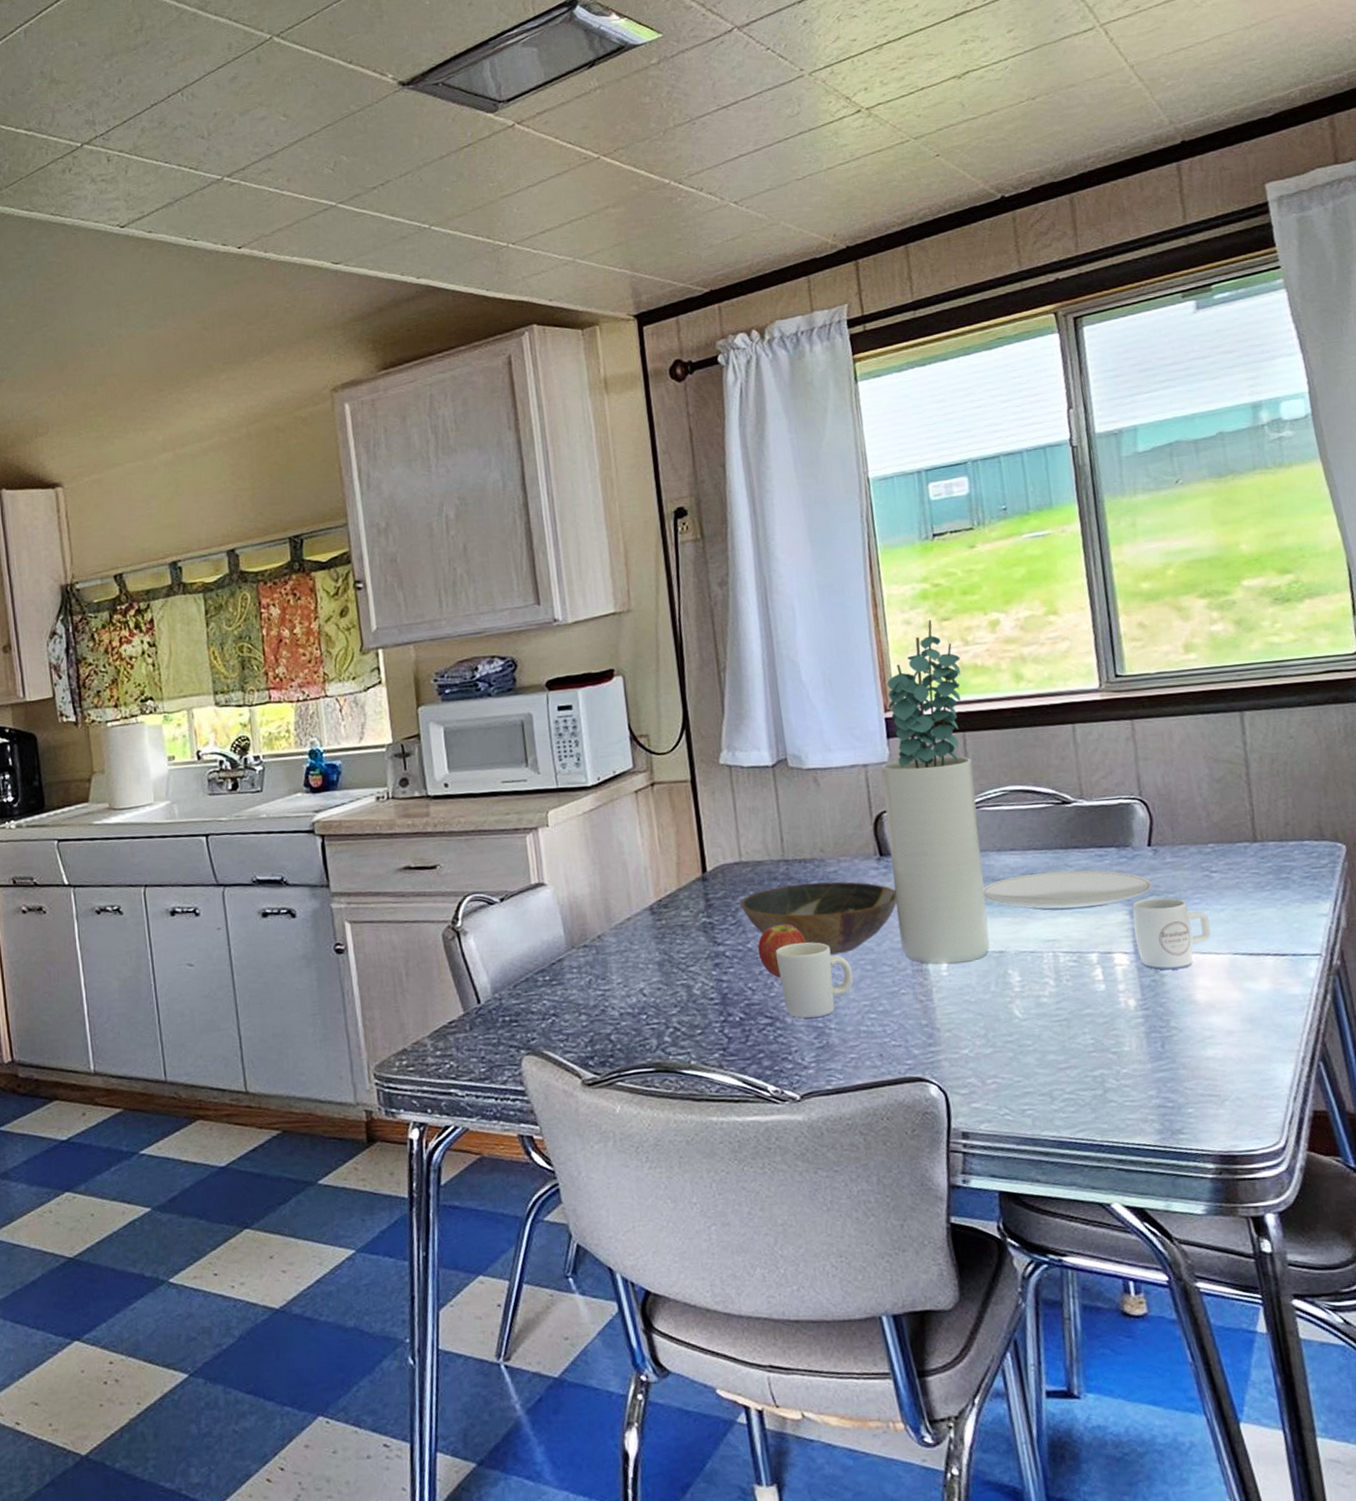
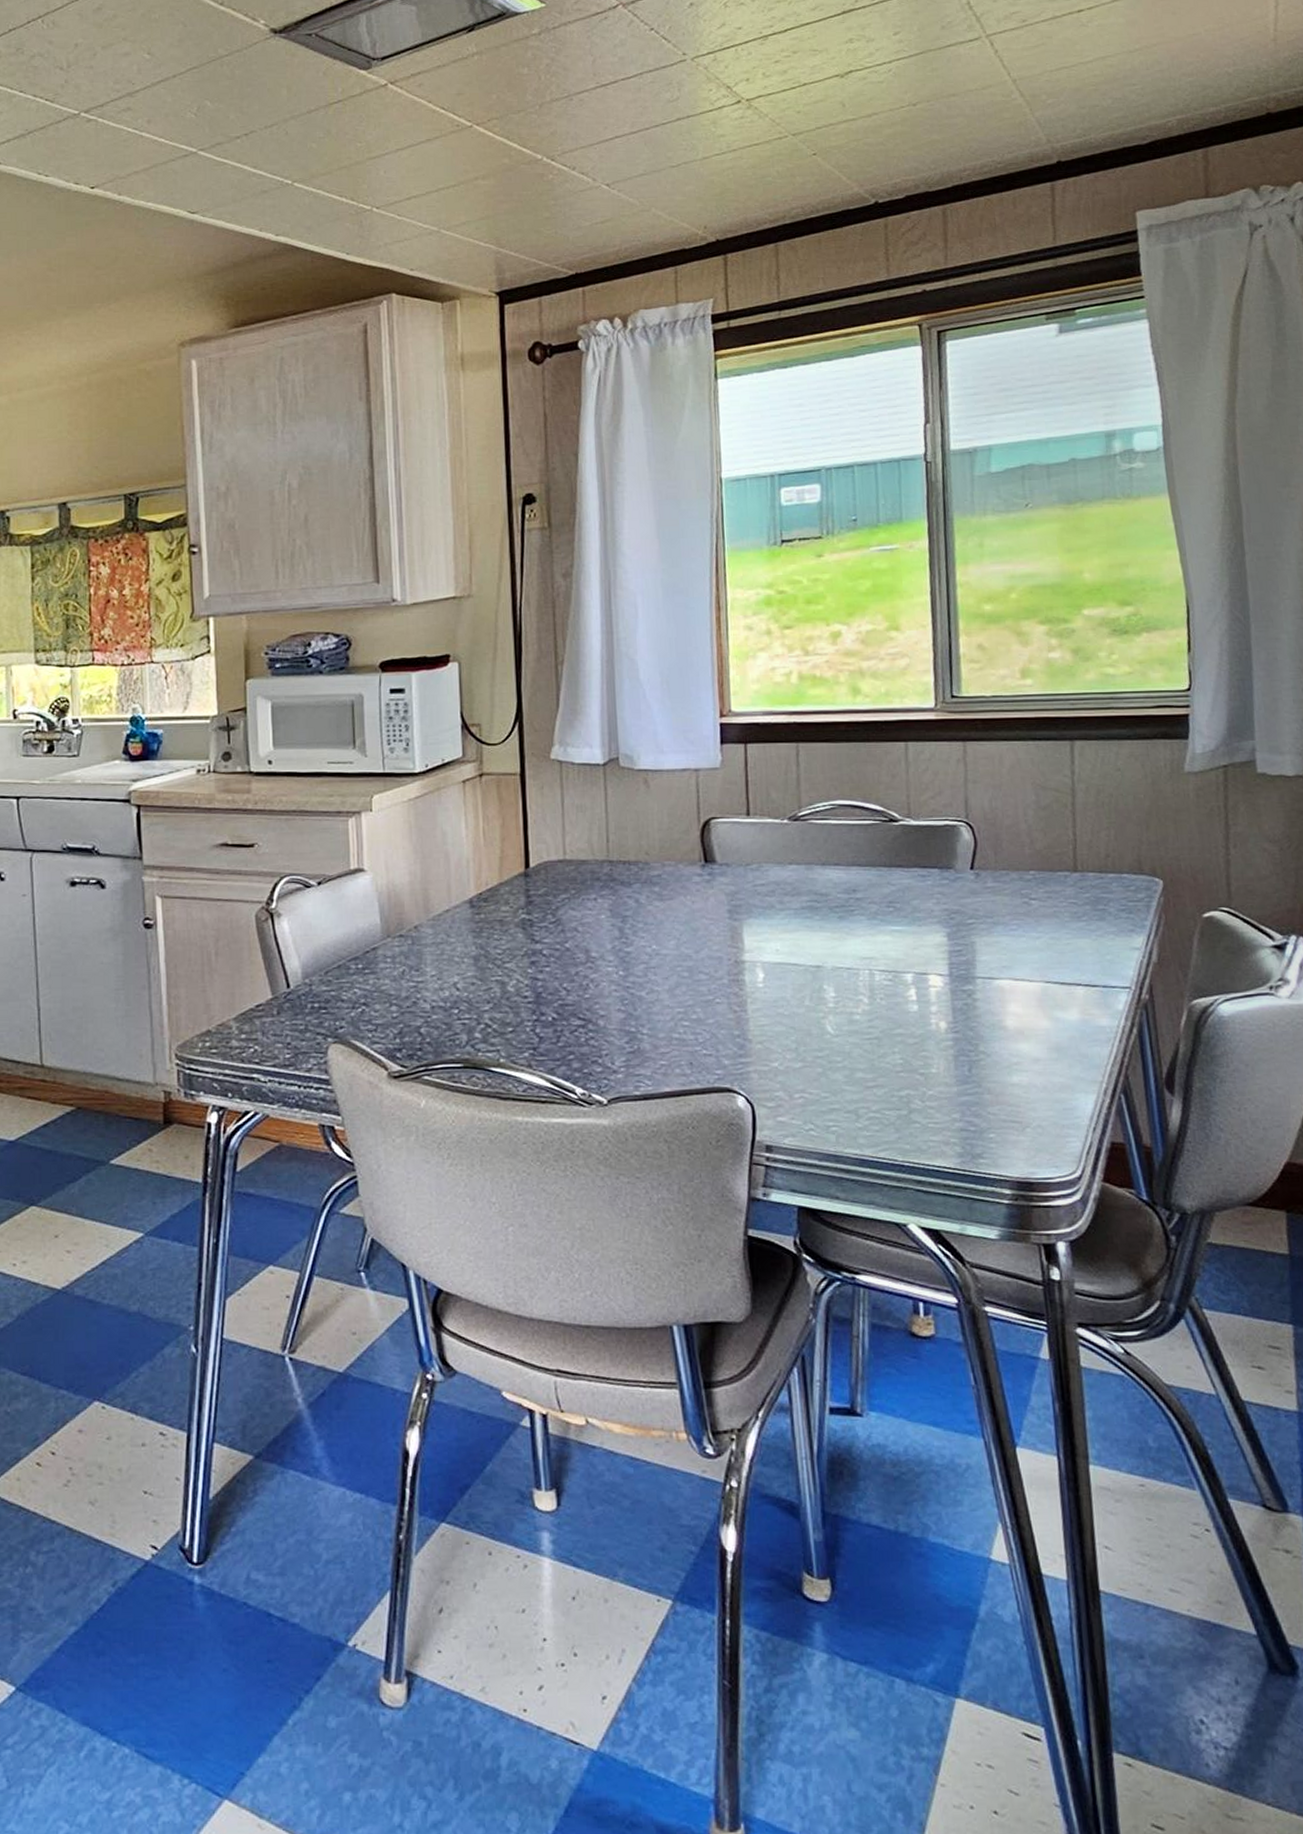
bowl: present [740,881,898,955] -> none [561,885,719,959]
fruit: present [757,924,806,978] -> none [575,925,624,980]
mug: present [775,942,854,1019] -> none [592,944,670,1023]
vase: present [881,620,990,965] -> none [712,627,808,977]
plate: present [983,870,1153,911] -> none [804,889,972,929]
mug: present [1132,897,1211,971] -> none [950,922,1025,995]

